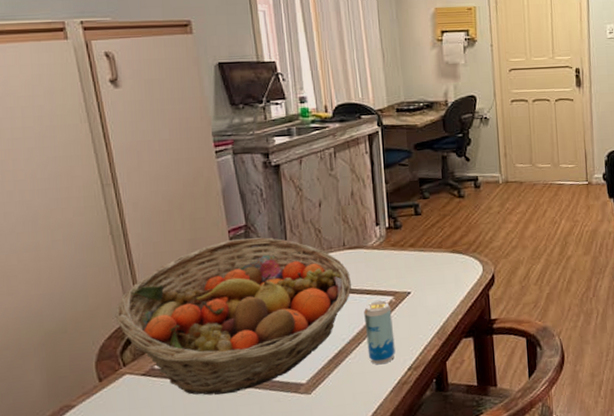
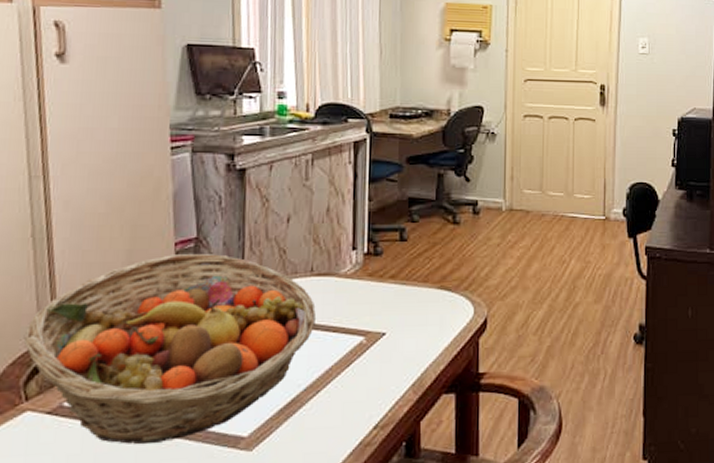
beverage can: present [364,300,395,365] -> none [327,341,361,420]

